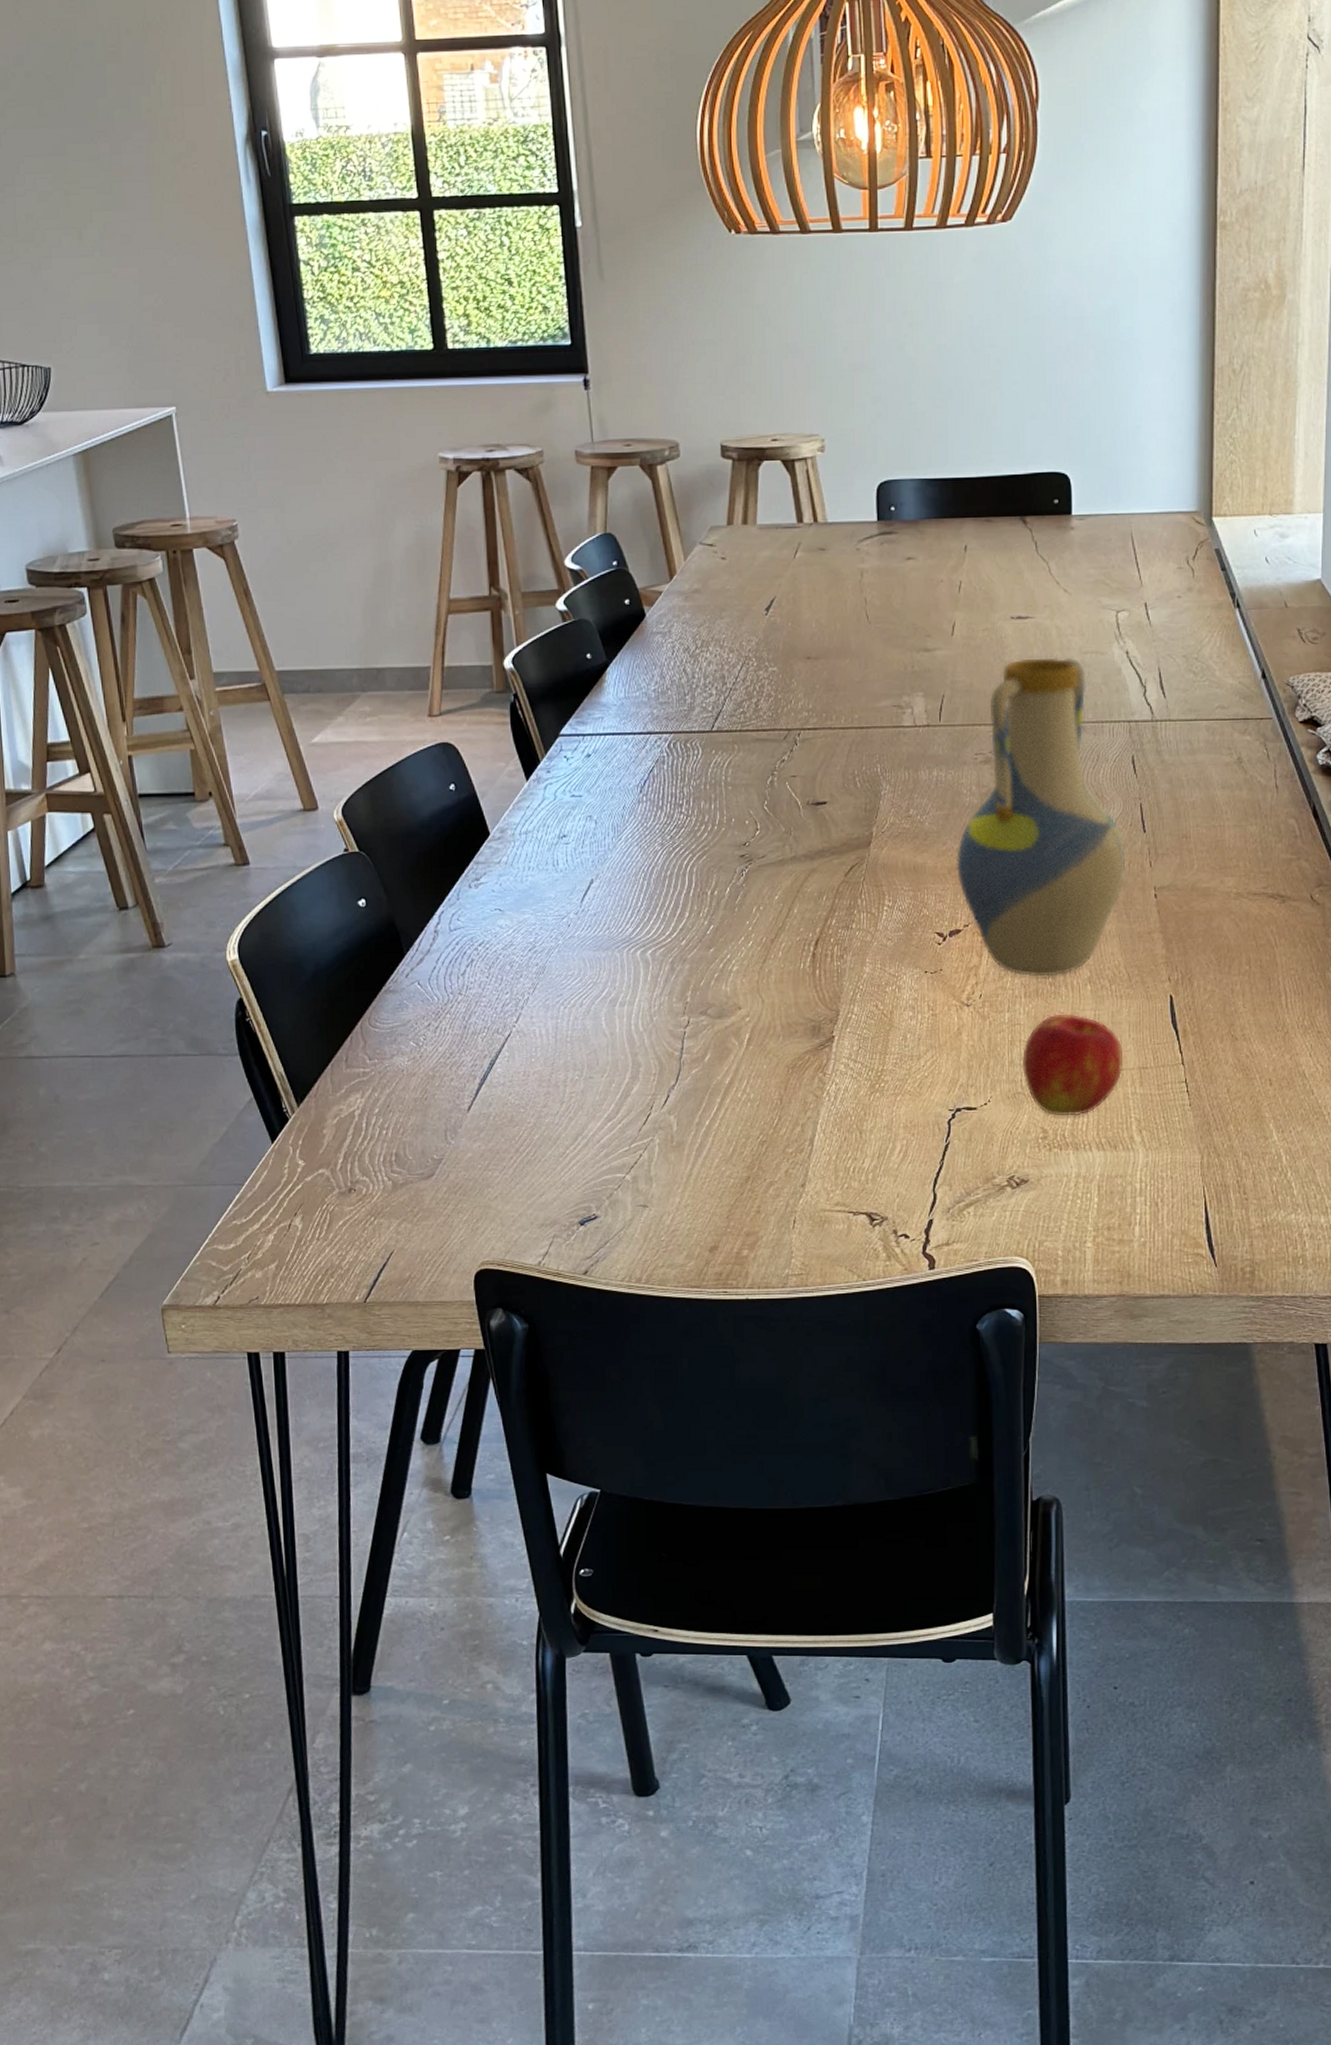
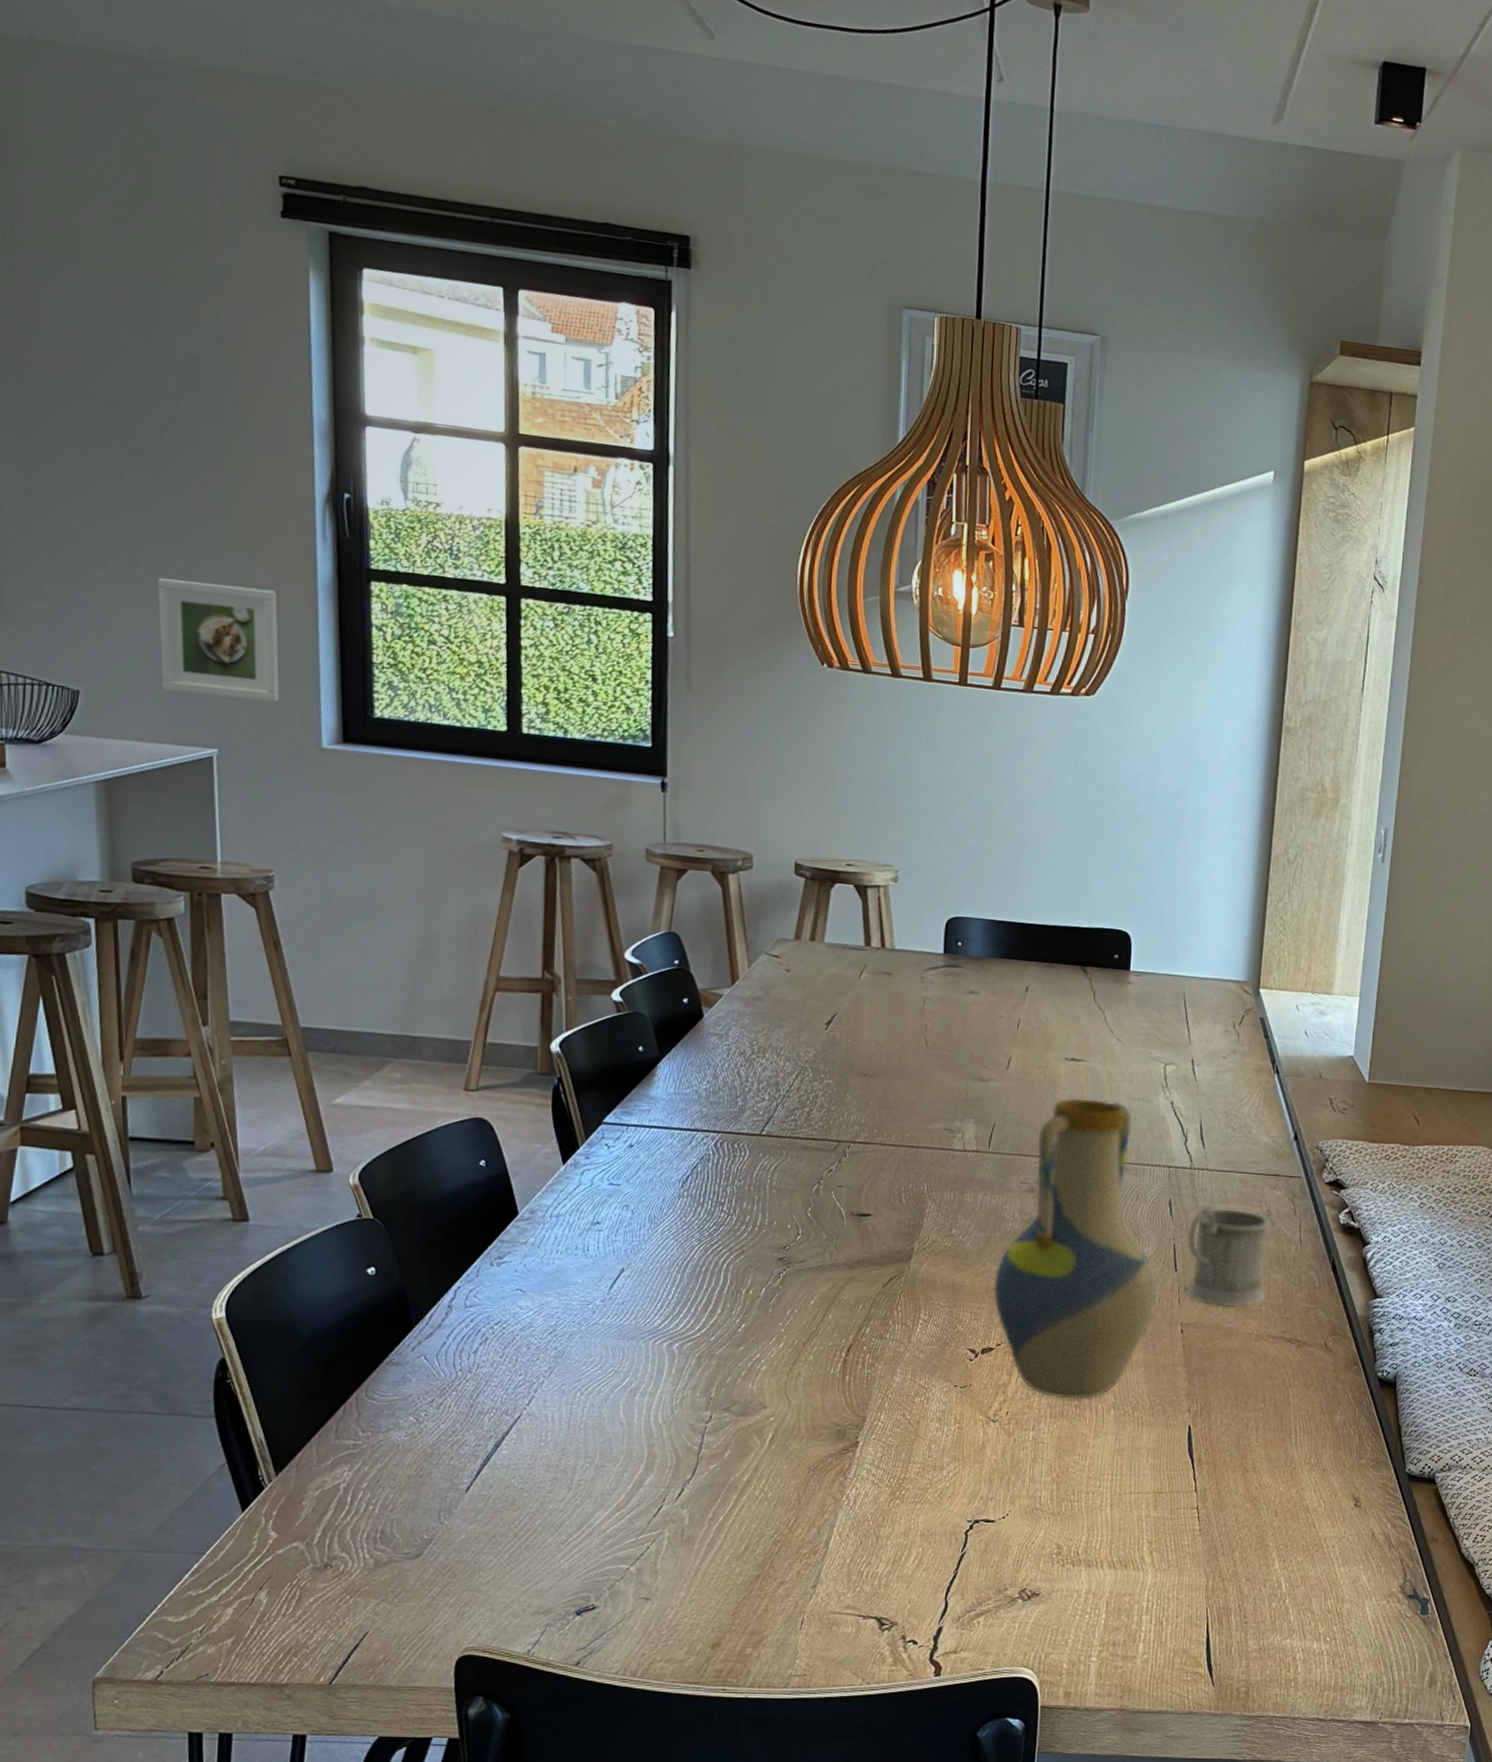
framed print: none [106,241,225,356] -> present [158,578,280,703]
apple: present [1021,1013,1124,1117] -> none [1041,1435,1141,1535]
mug: none [1155,758,1244,866] -> present [1185,1204,1270,1307]

